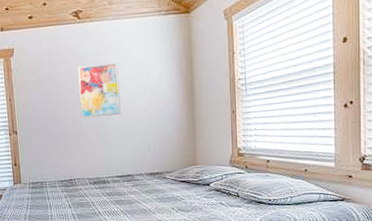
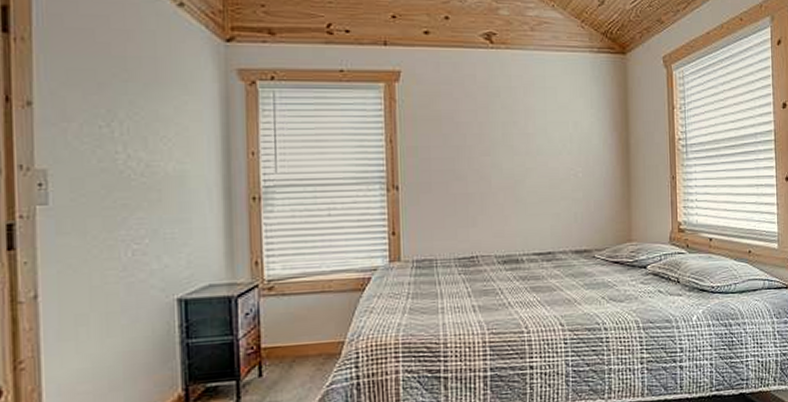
wall art: present [78,63,121,118] -> none [487,105,541,173]

